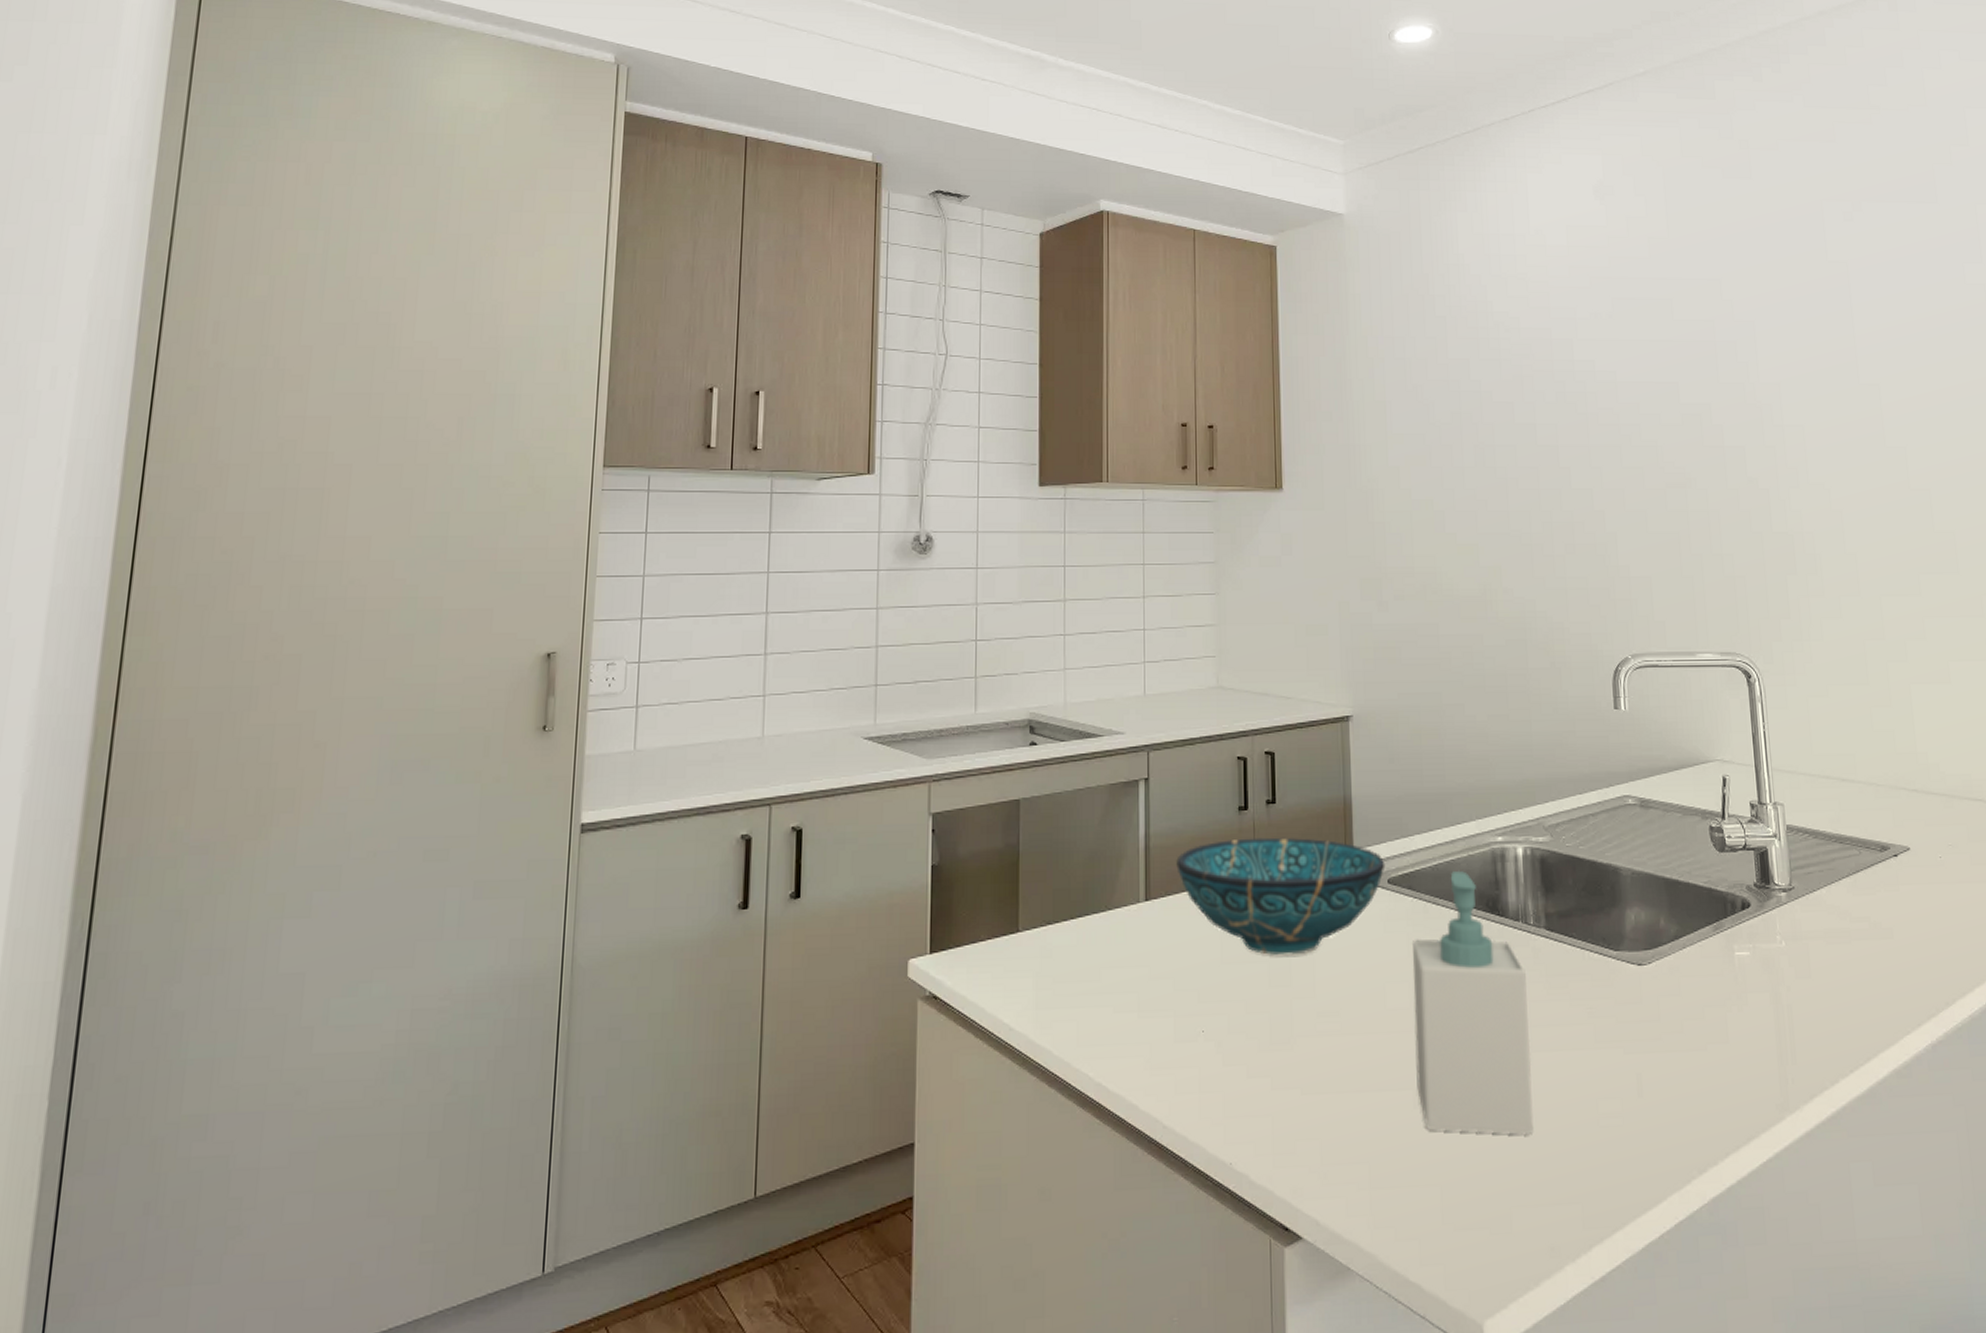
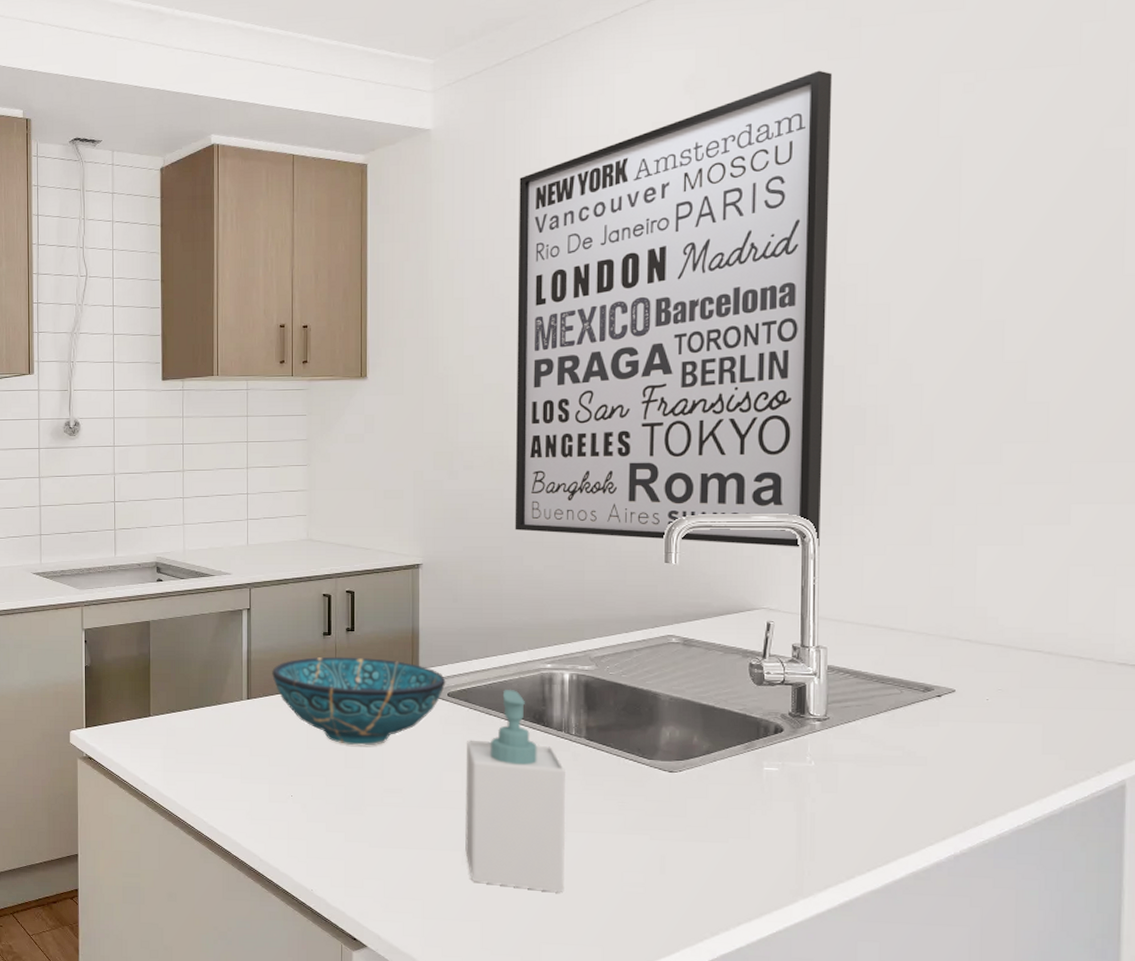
wall art: none [1438,187,1765,689] -> present [515,70,833,547]

